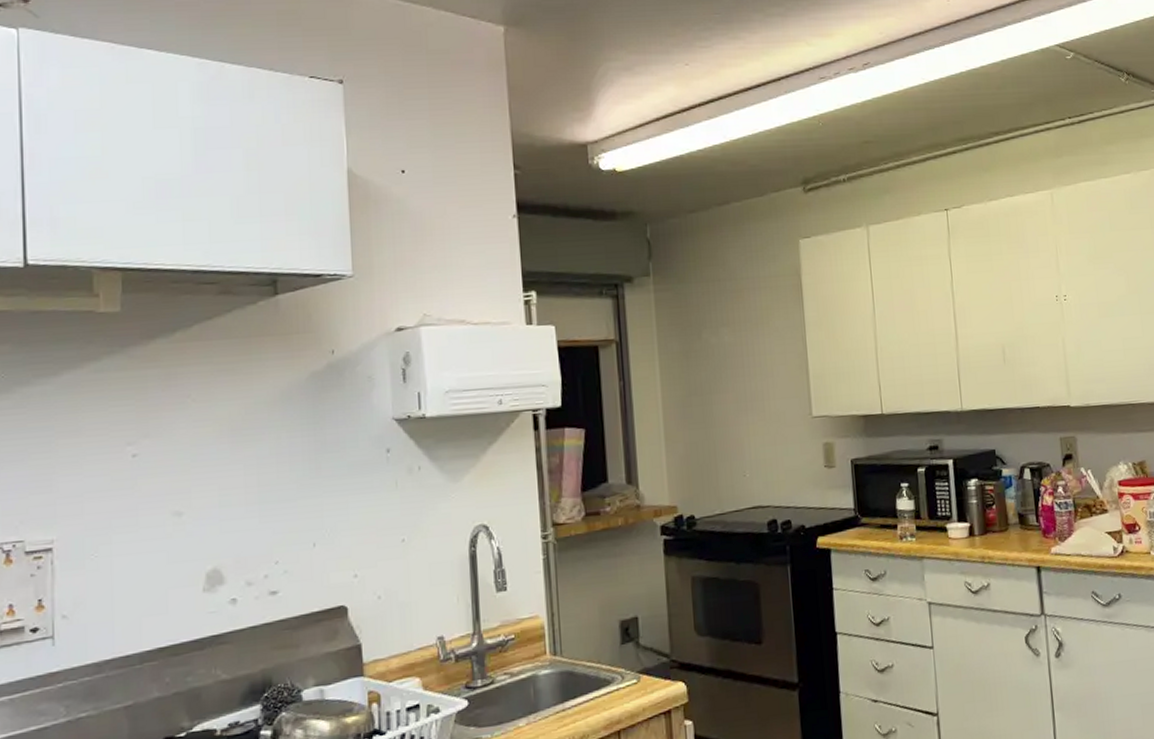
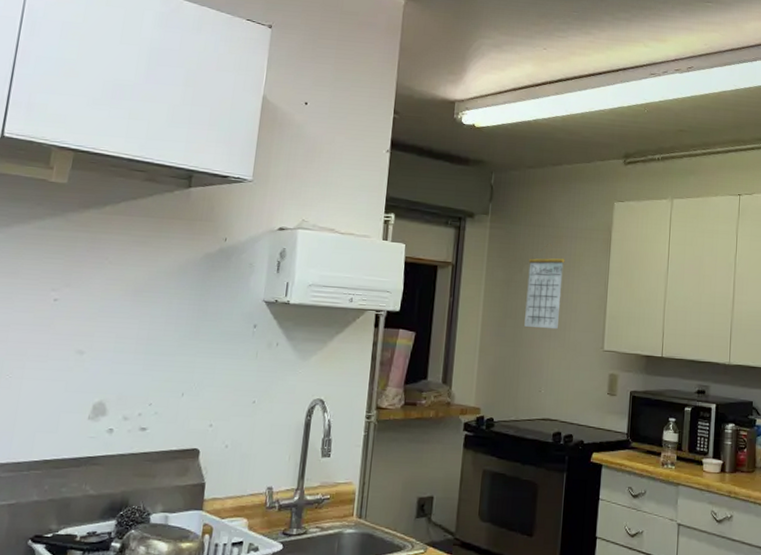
calendar: none [706,299,754,403] -> present [524,243,565,330]

